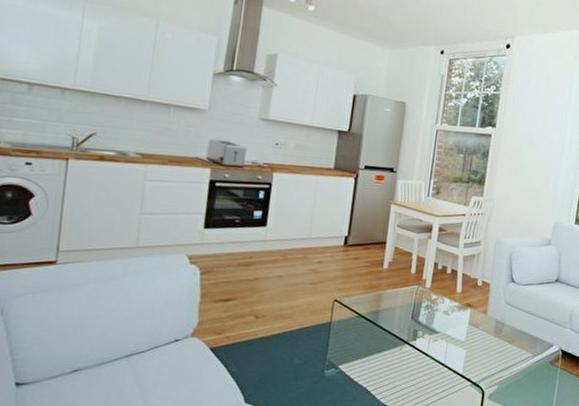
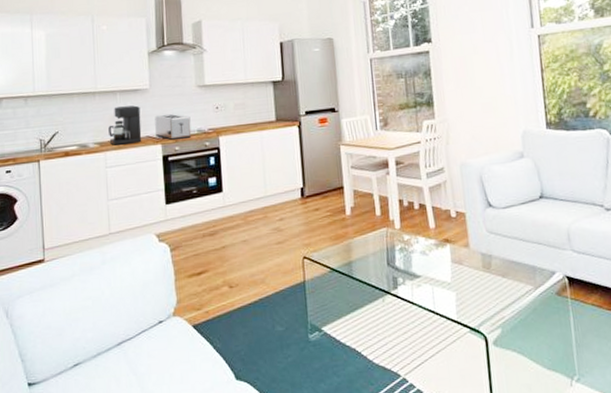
coffee maker: none [153,121,194,163] -> present [108,105,142,146]

